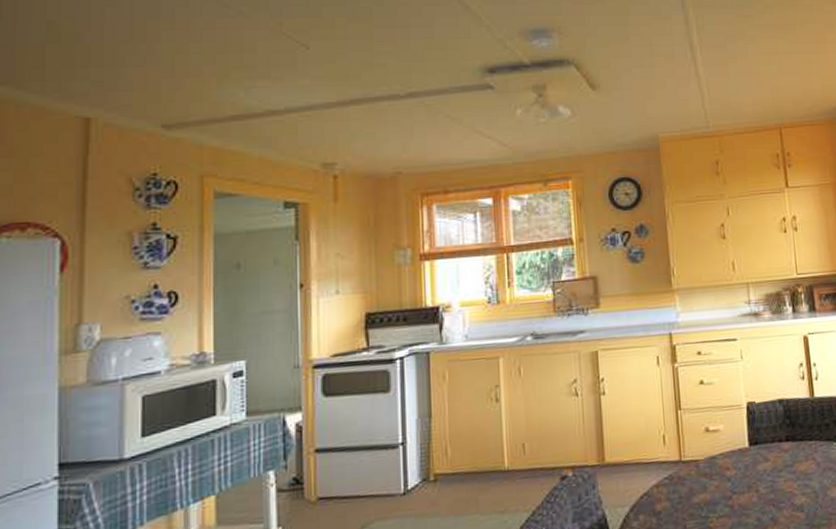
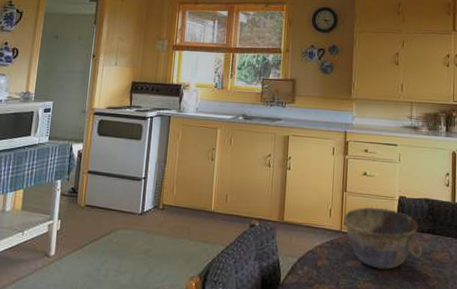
bowl: none [682,420,784,498] -> present [343,206,423,270]

